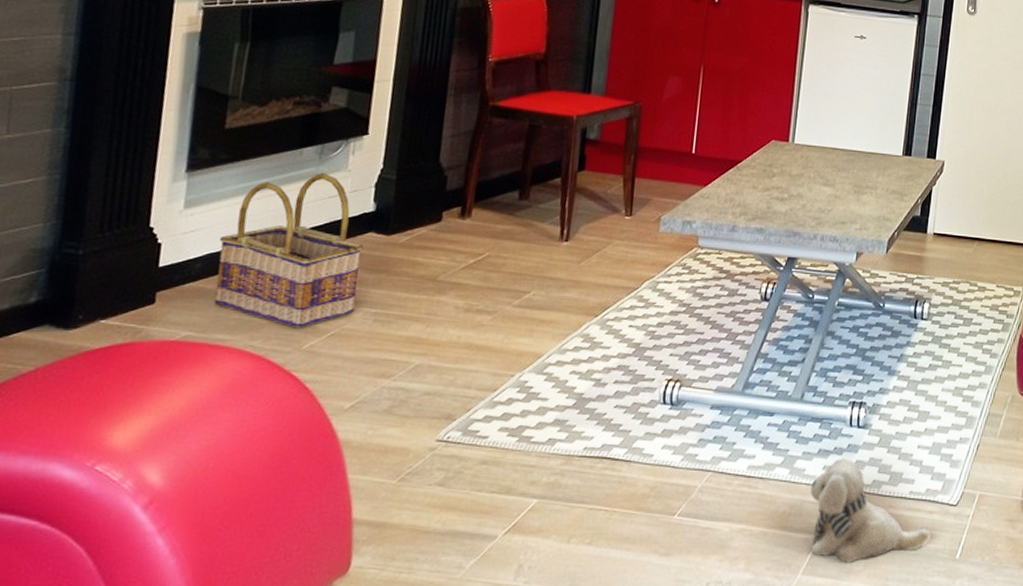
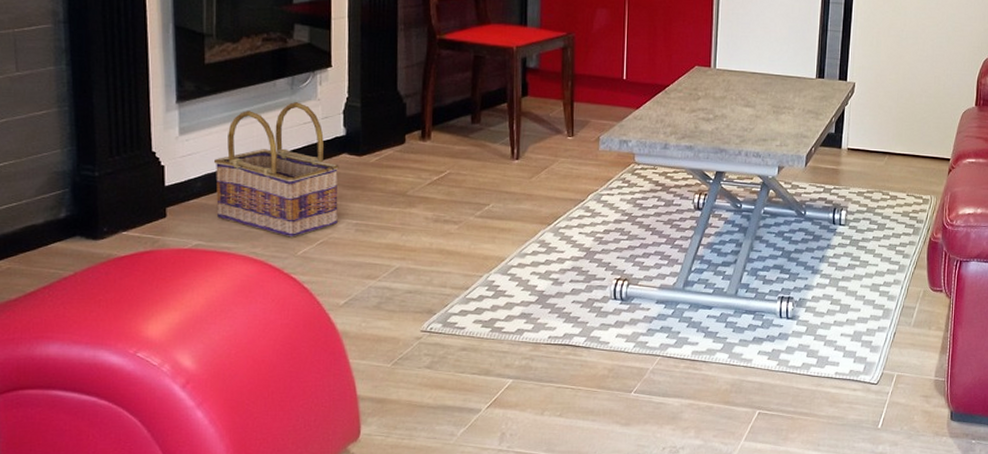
plush toy: present [810,458,932,562] -> none [747,345,856,431]

